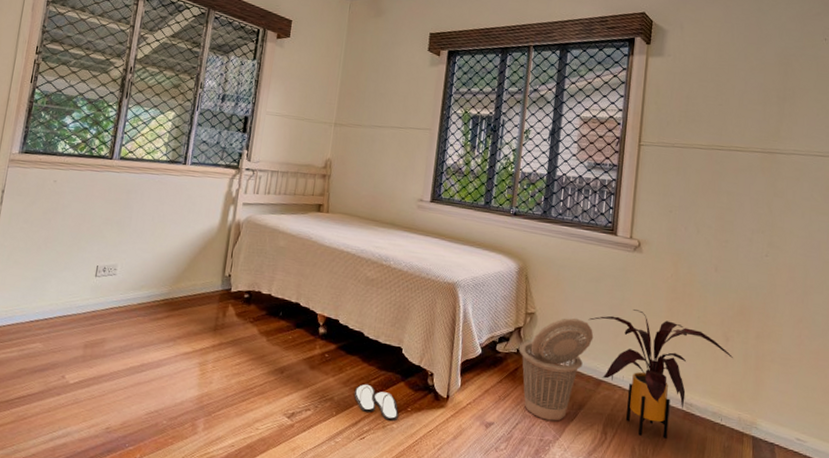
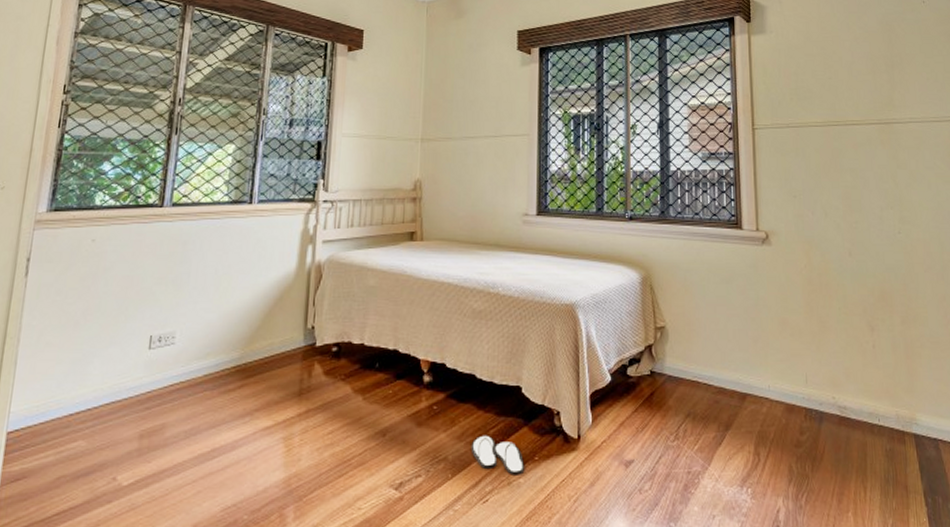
laundry basket: present [518,318,594,421] -> none [651,326,732,448]
house plant: present [588,309,733,439] -> none [723,309,881,451]

